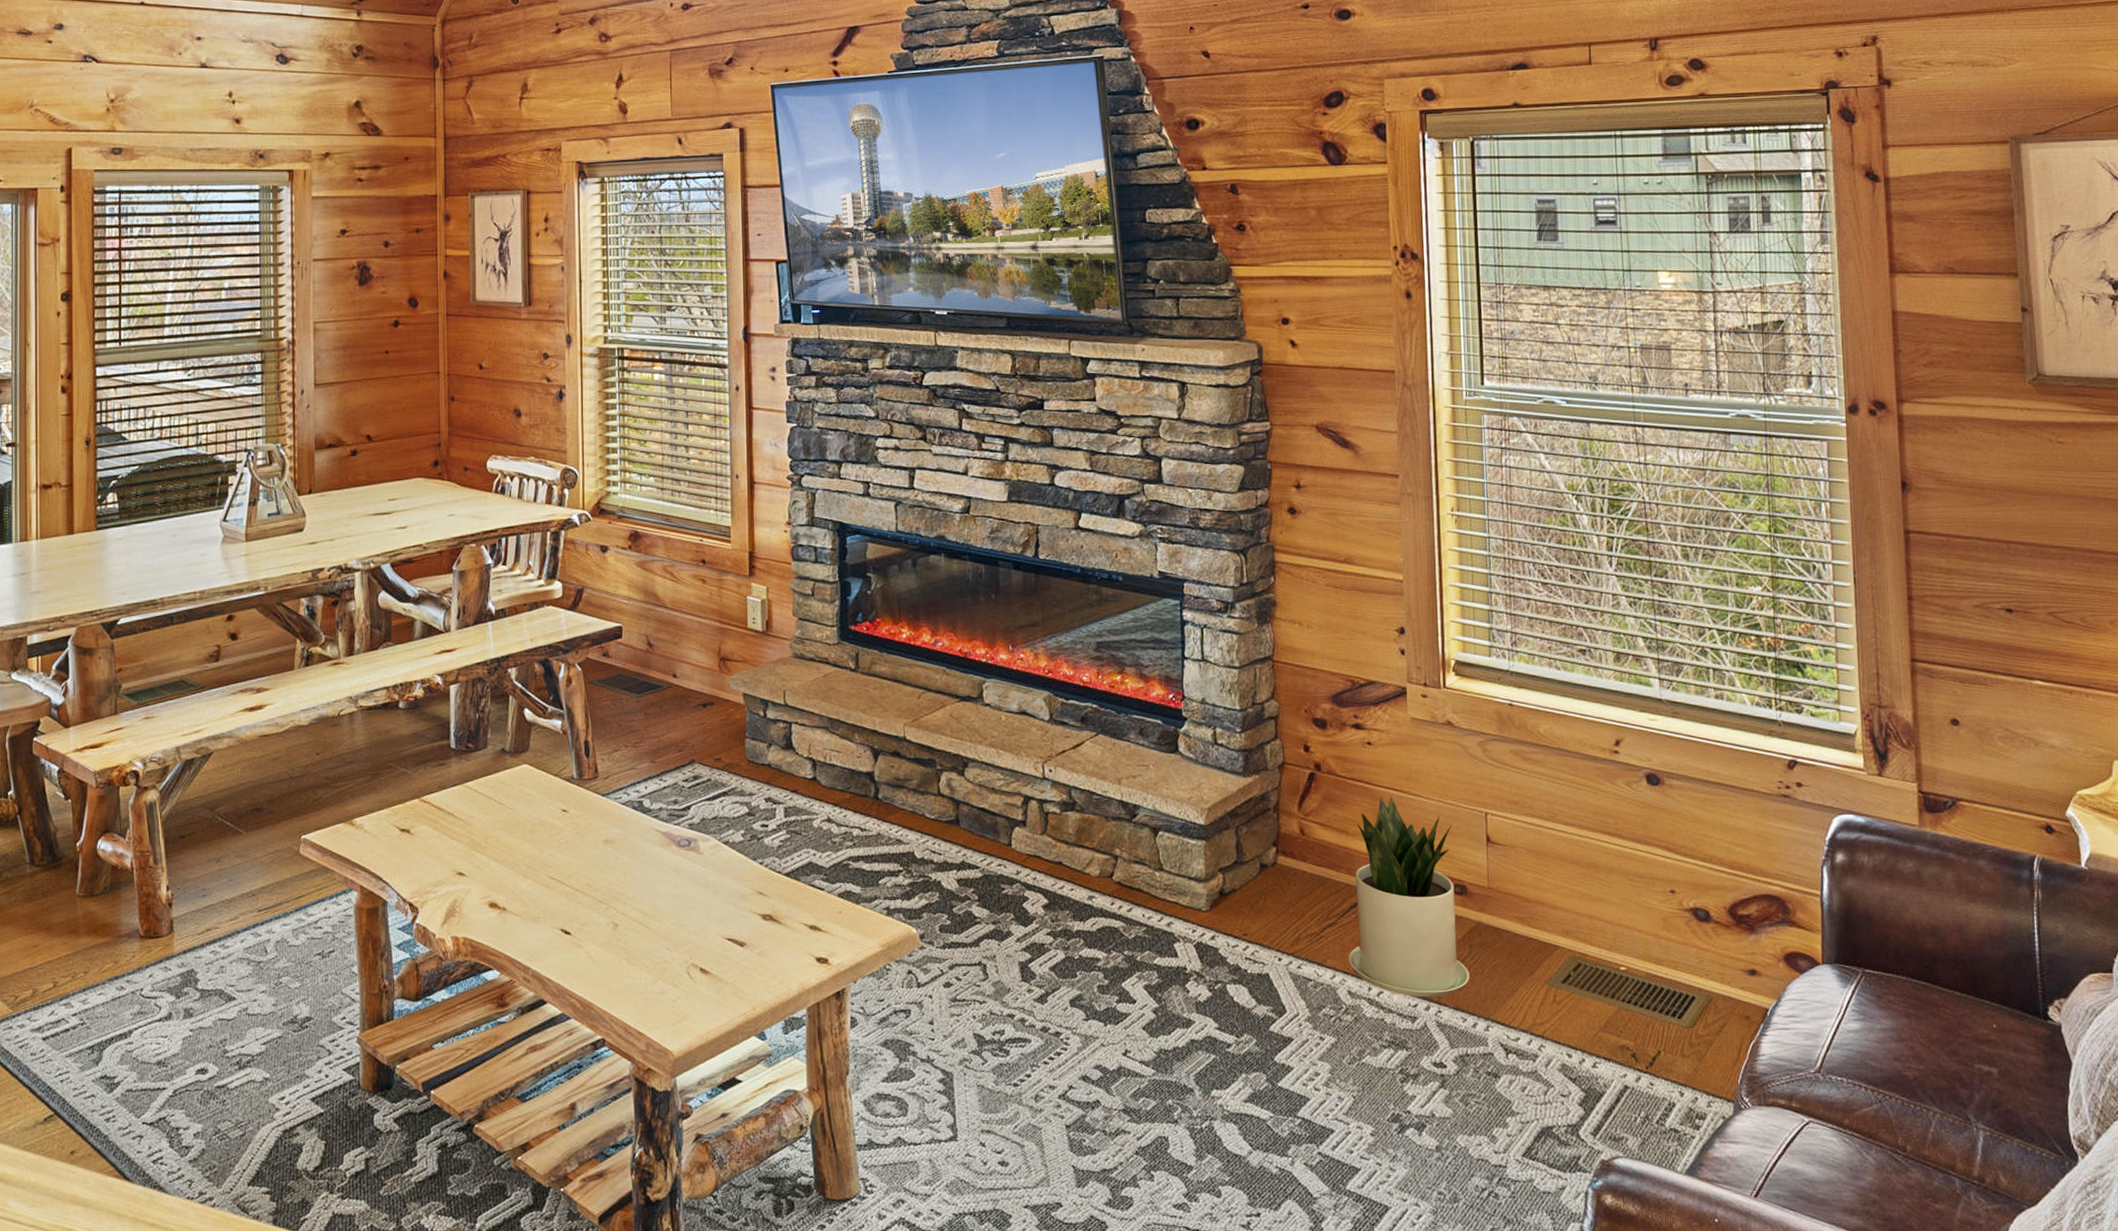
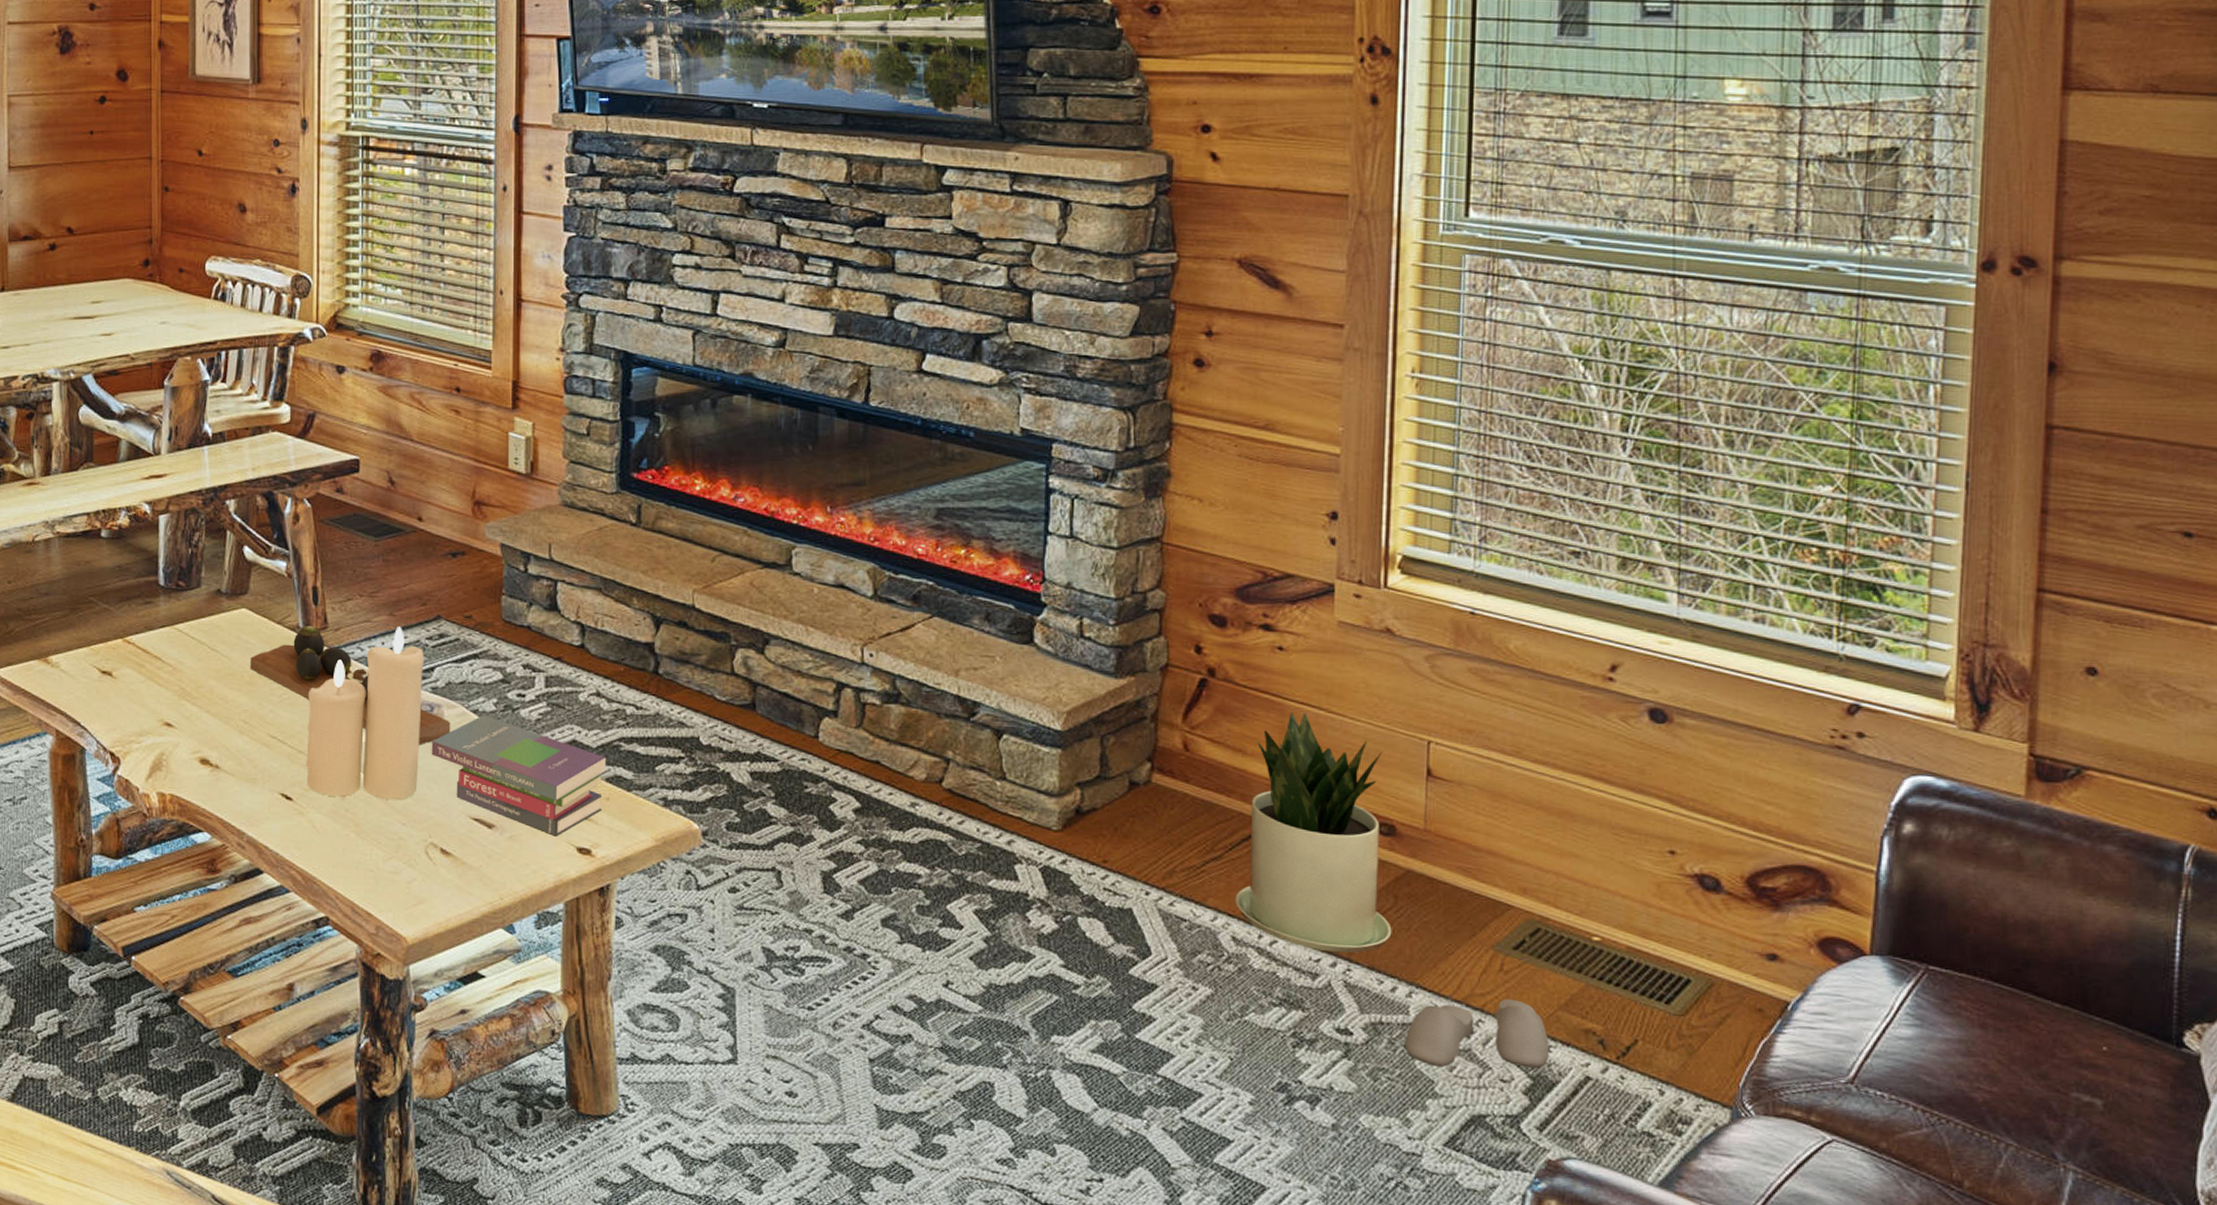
decorative tray: none [532,776,706,876] -> present [250,626,451,745]
candle: none [581,772,682,928] -> present [305,626,425,801]
books: none [689,846,838,949] -> present [431,715,606,836]
slippers: none [1487,1026,1596,1088] -> present [1405,999,1550,1068]

